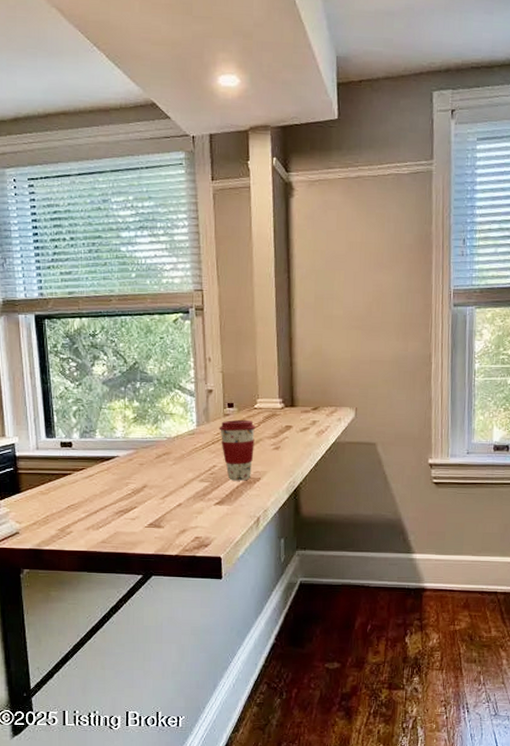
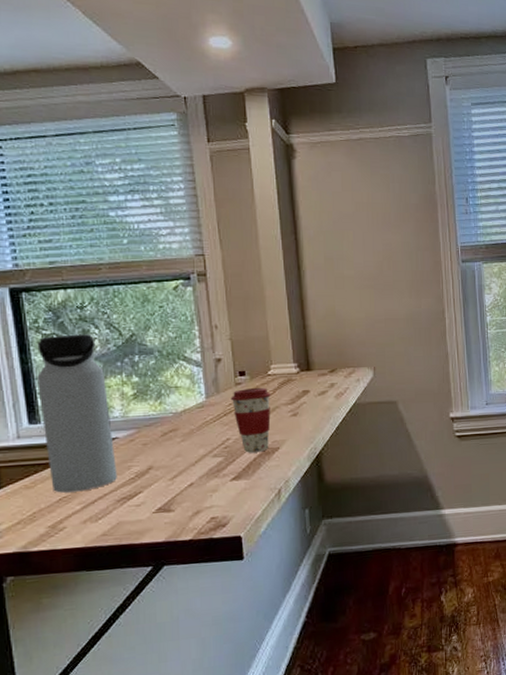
water bottle: none [54,359,117,502] -> present [37,334,117,493]

